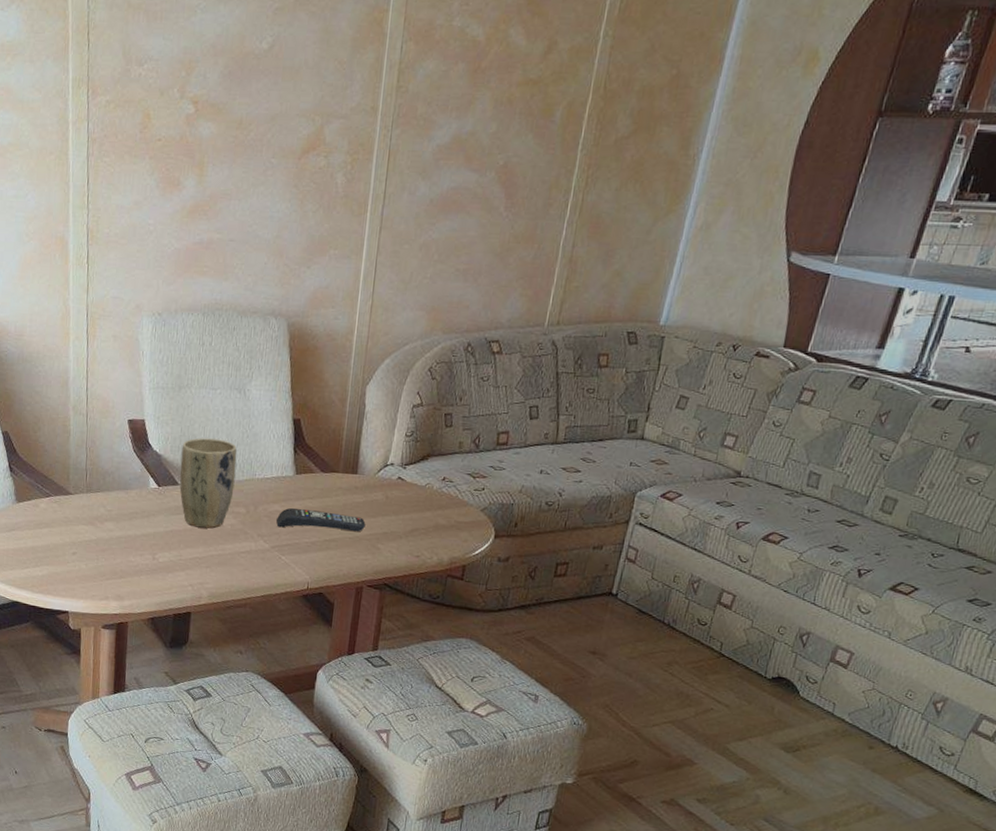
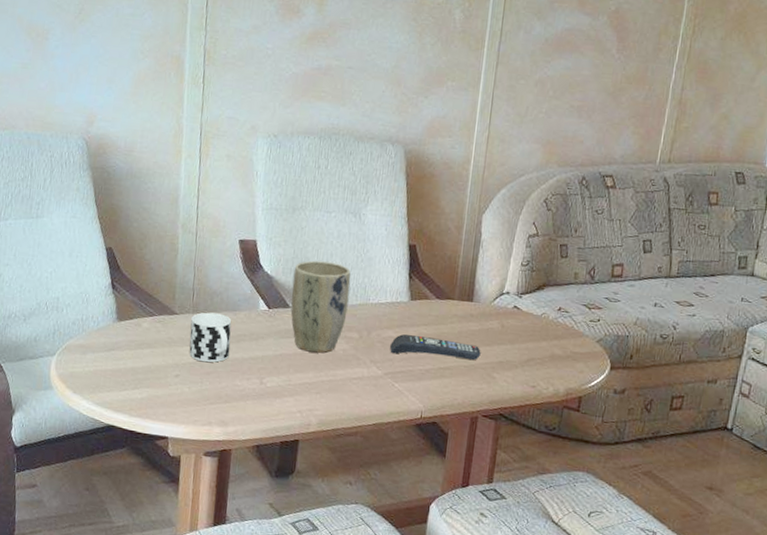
cup: none [84,491,124,541] -> present [189,312,232,363]

